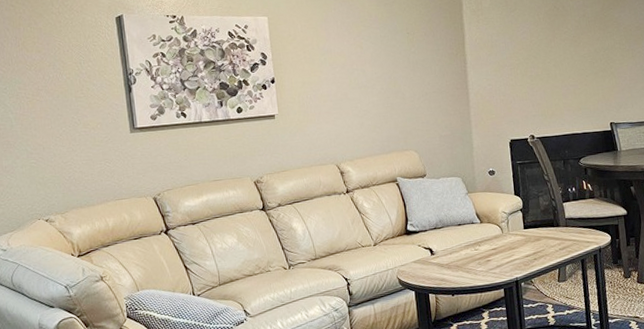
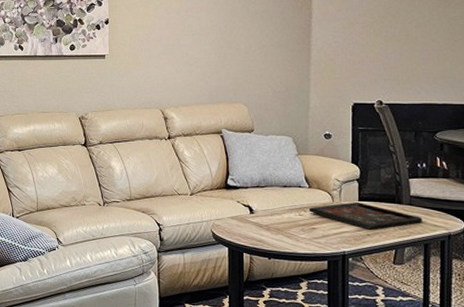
decorative tray: none [482,230,578,255] -> present [308,202,422,230]

